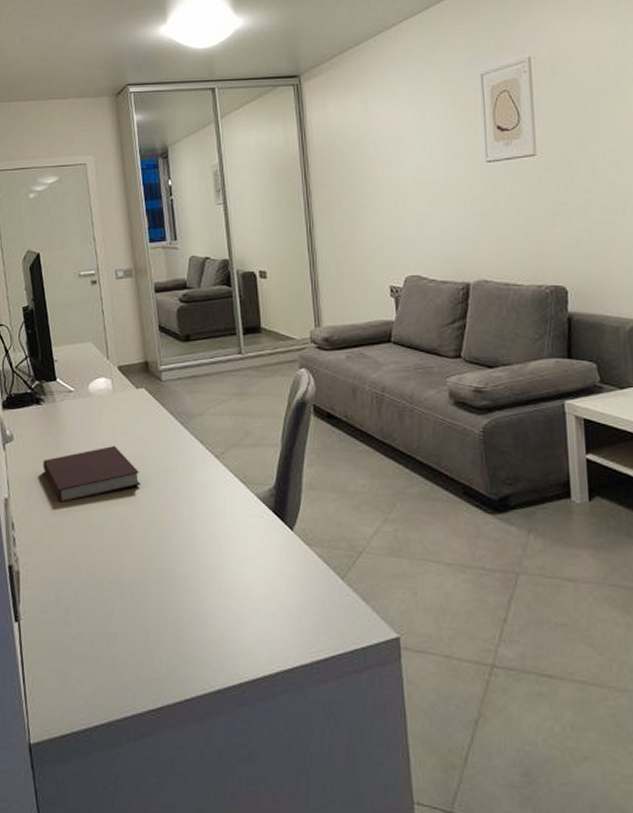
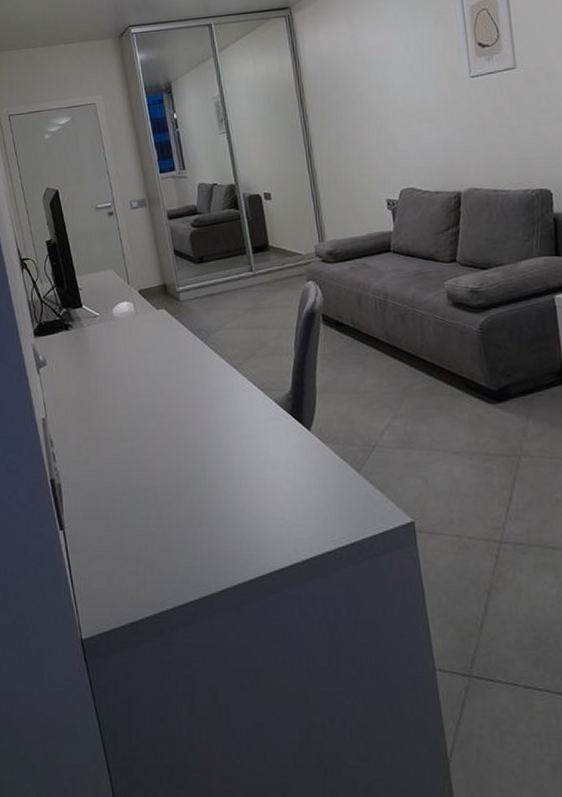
notebook: present [43,446,141,503] -> none [75,364,168,419]

